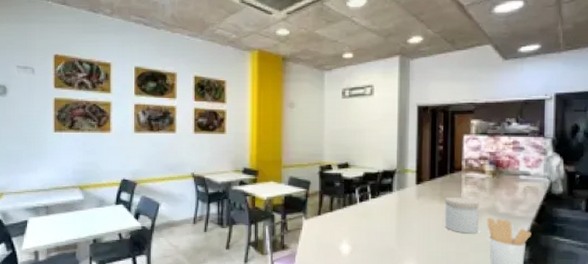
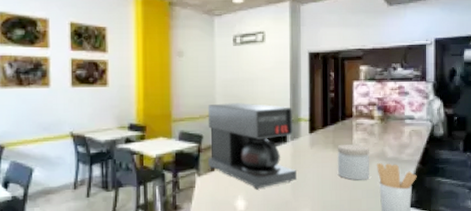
coffee maker: none [315,152,402,236] -> present [207,103,296,190]

